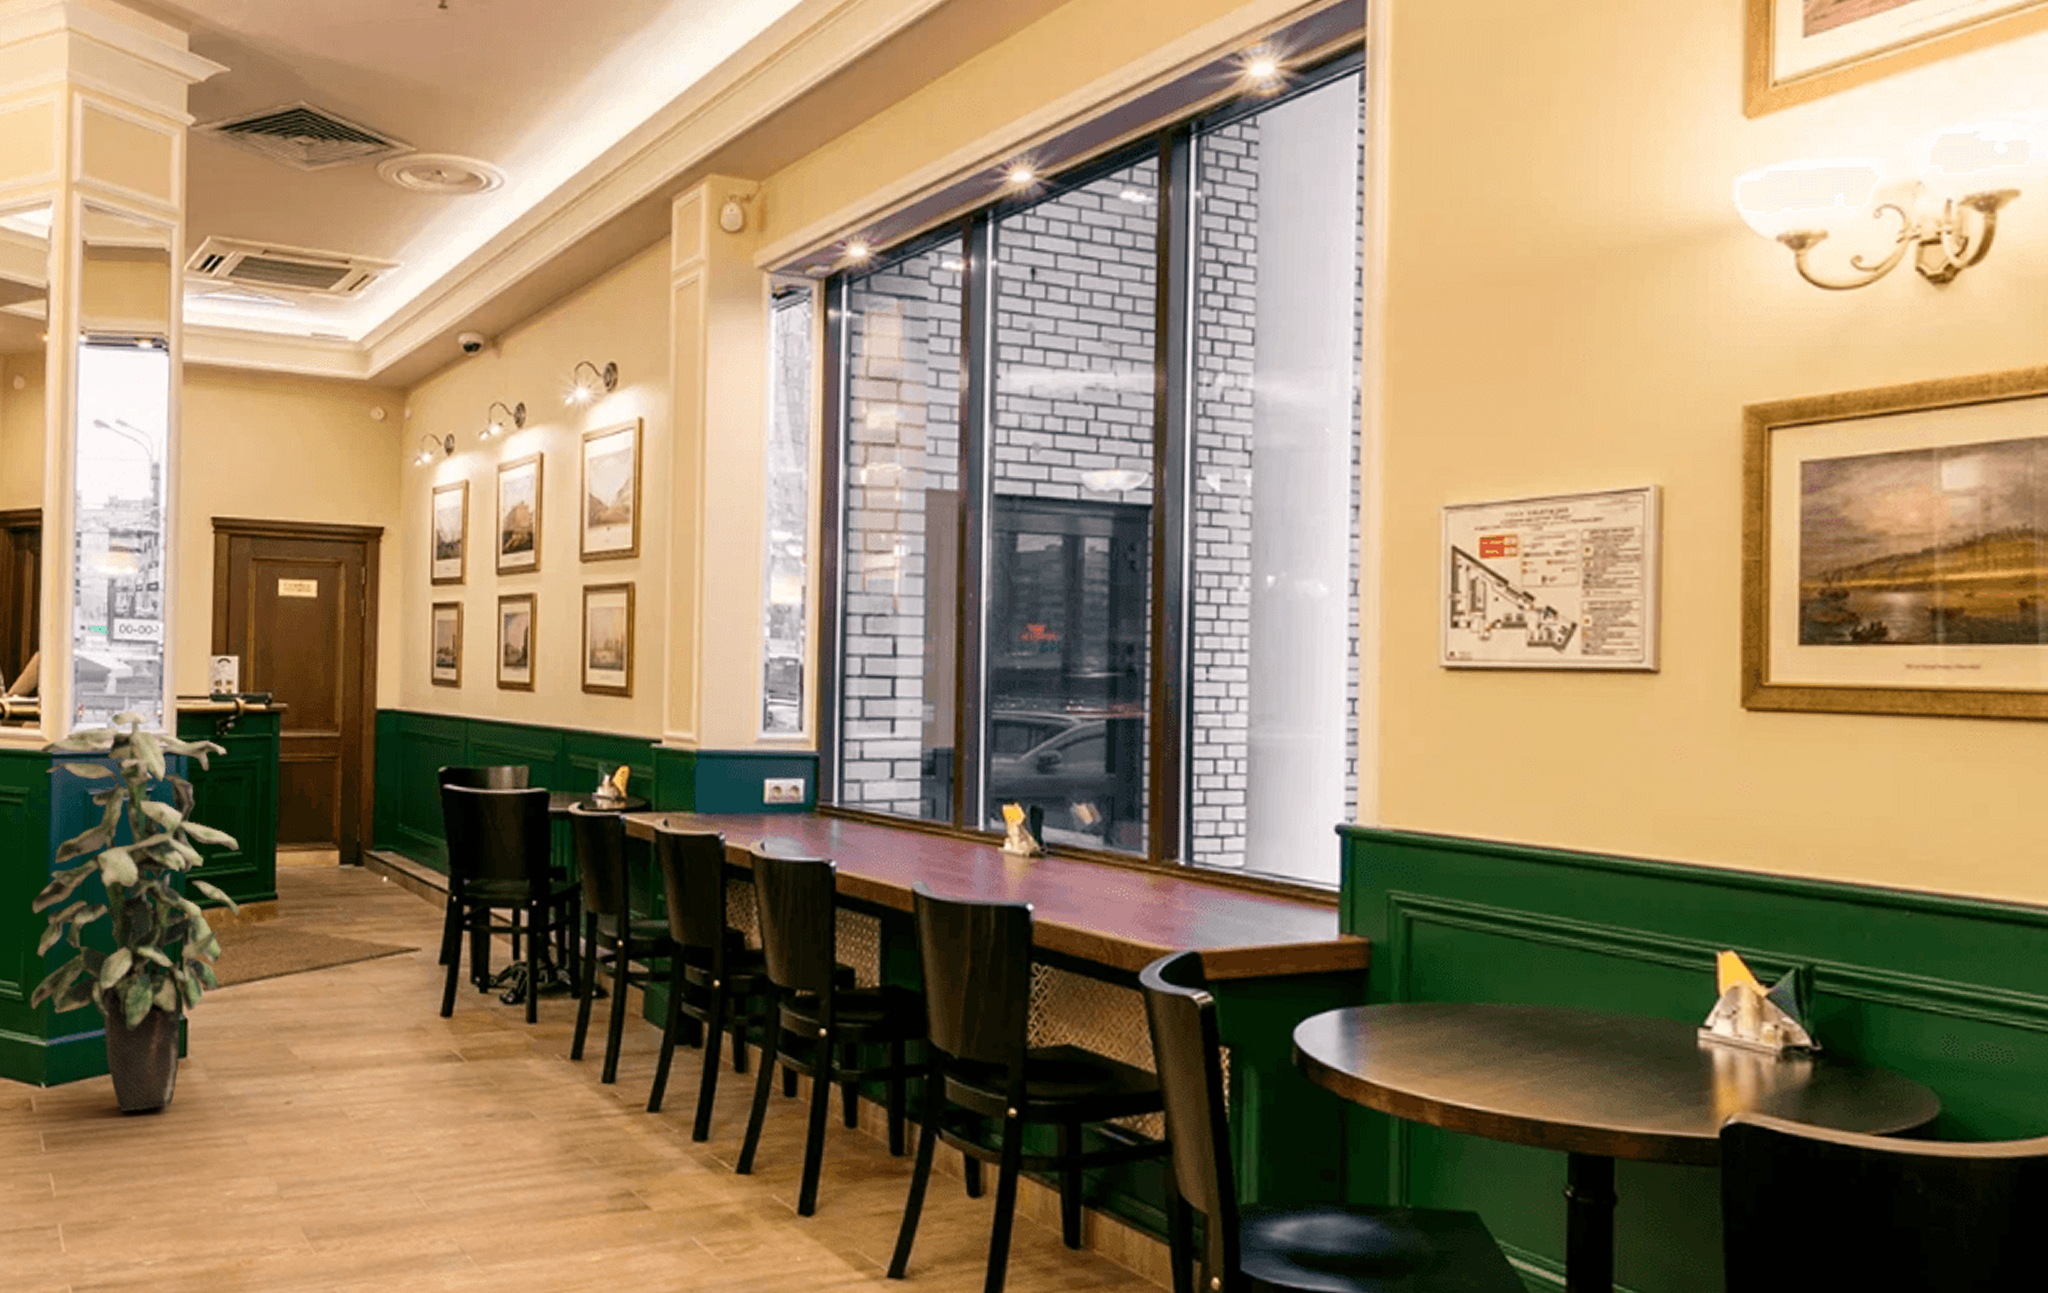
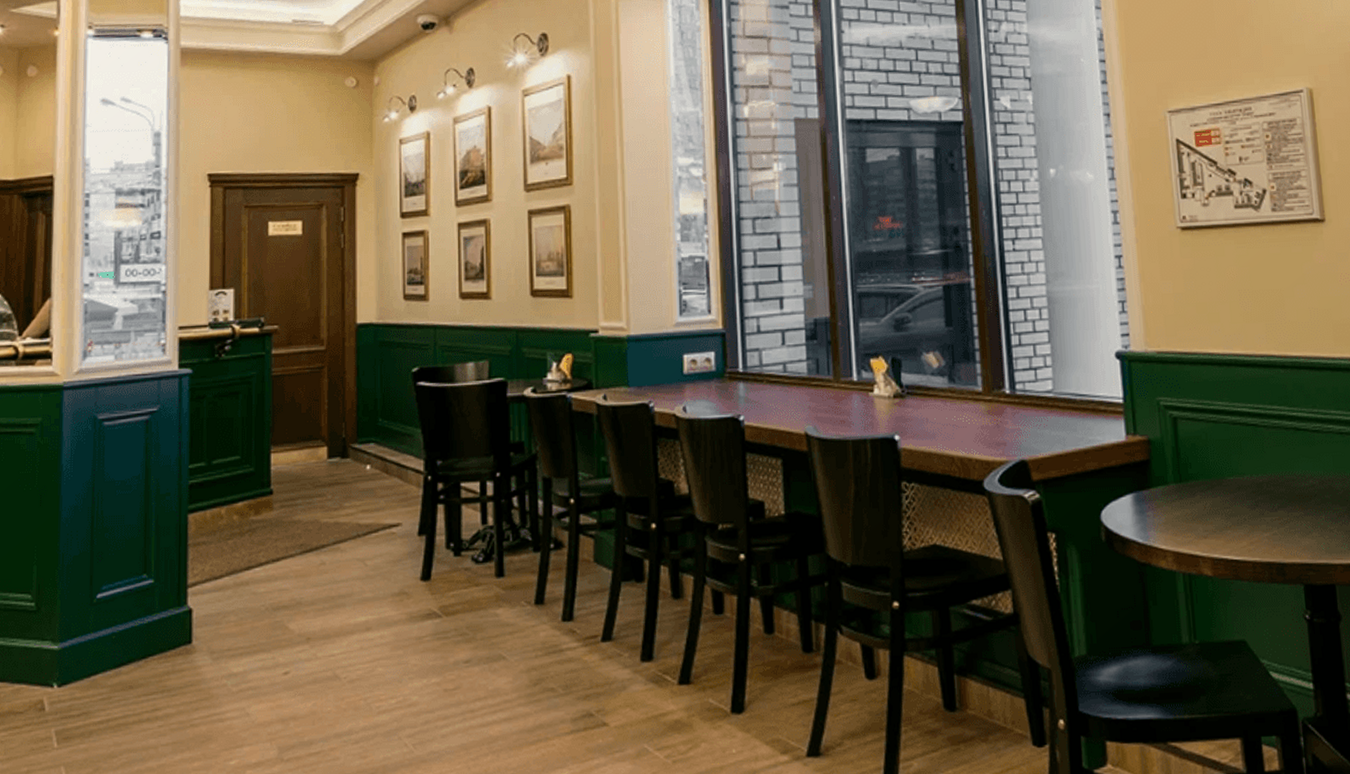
indoor plant: present [30,712,241,1112] -> none [42,344,240,700]

